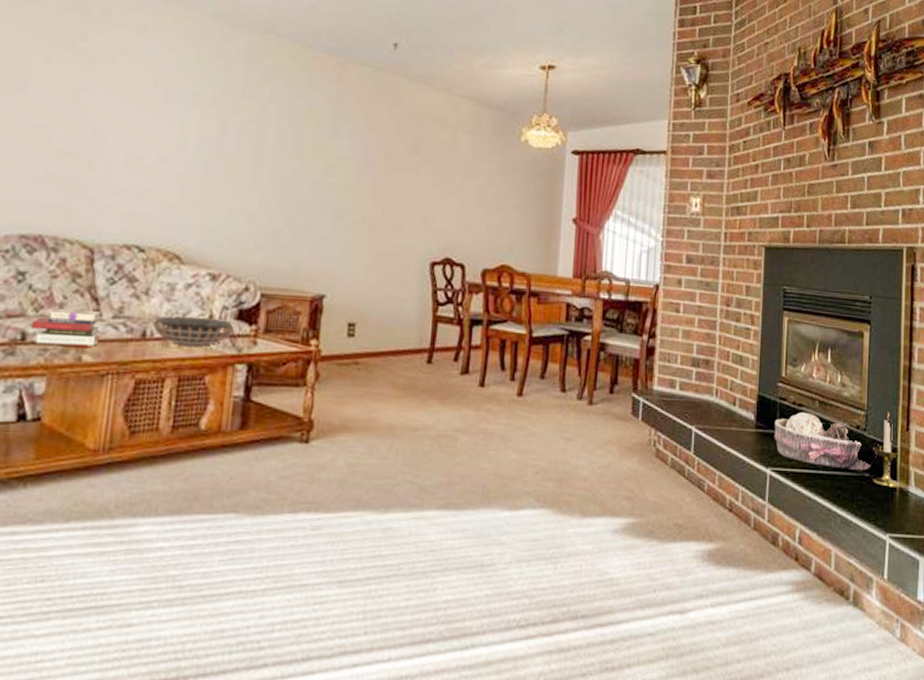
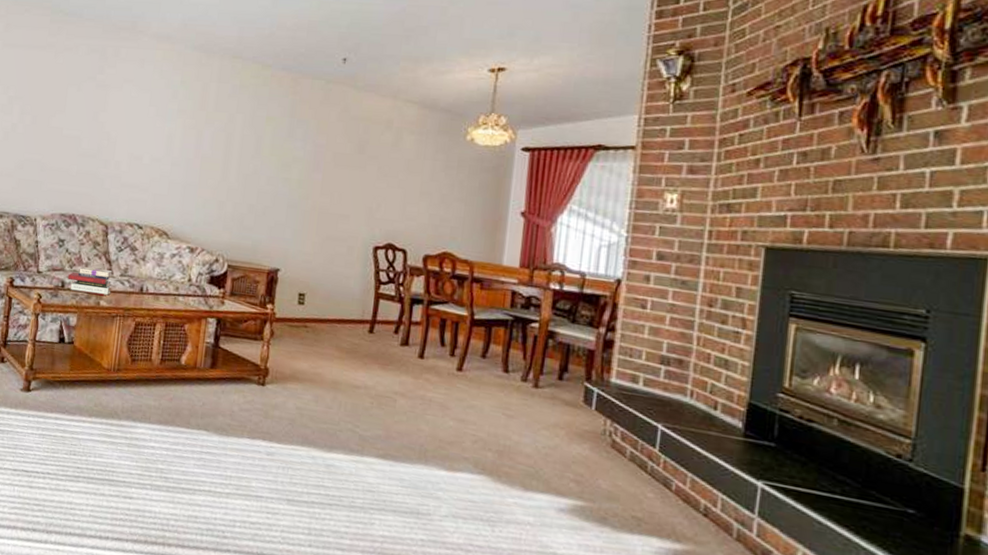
decorative bowl: present [152,316,234,347] -> none [147,277,207,302]
decorative basket: present [774,412,879,470] -> none [769,428,933,506]
candlestick: present [872,412,901,488] -> none [919,445,968,534]

